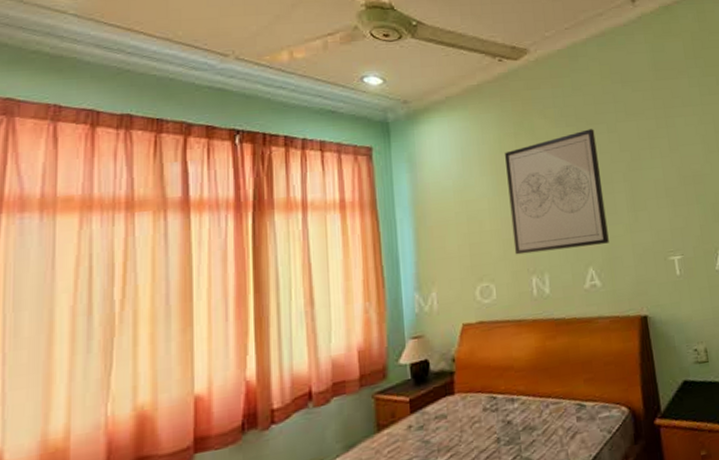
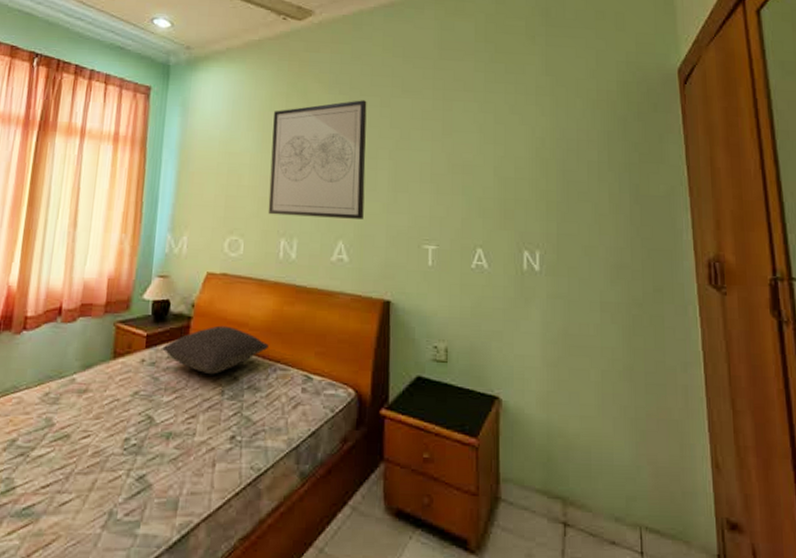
pillow: none [427,373,537,426] -> present [161,325,269,375]

